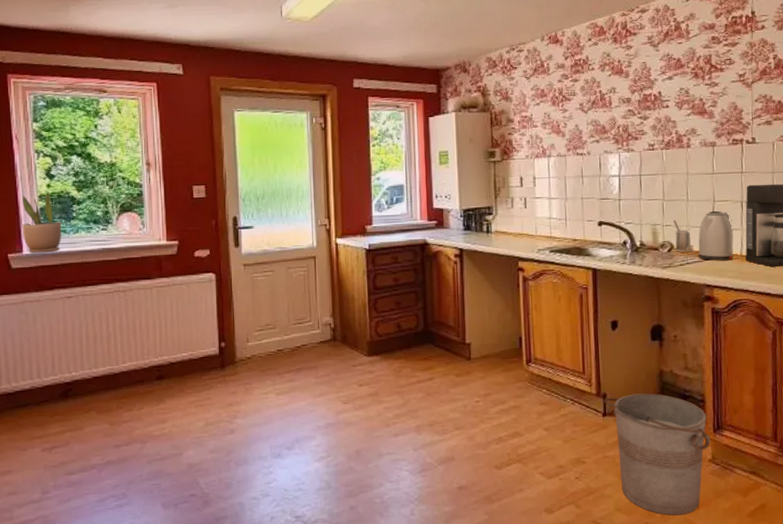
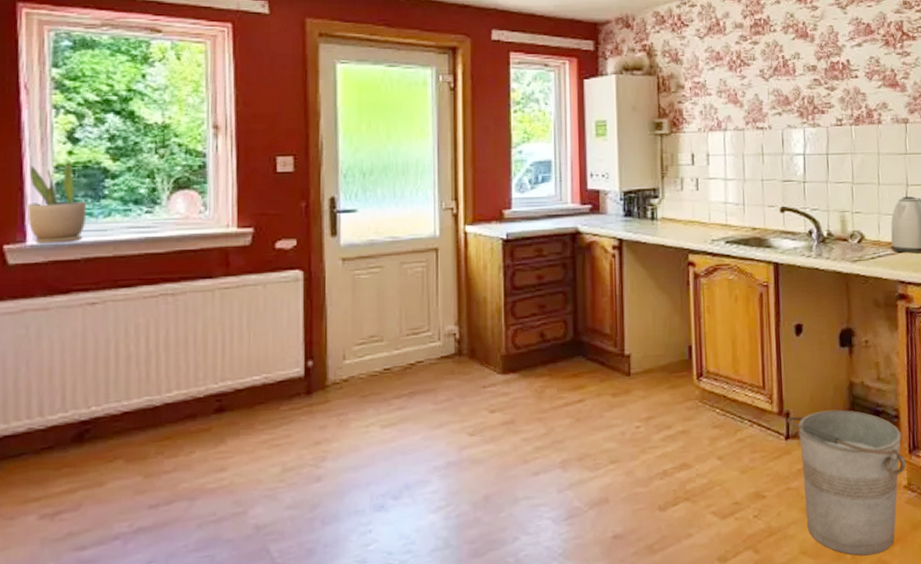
soap dispenser: present [673,219,694,253] -> none [863,205,886,244]

